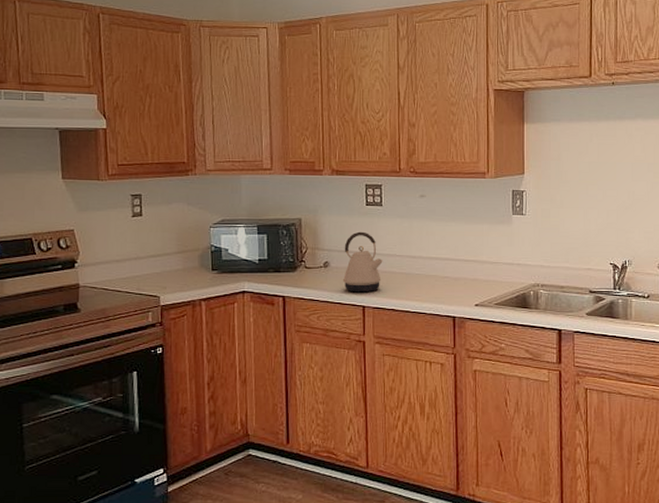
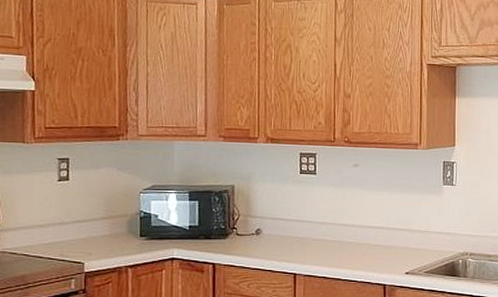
kettle: present [342,231,383,293] -> none [274,199,315,260]

